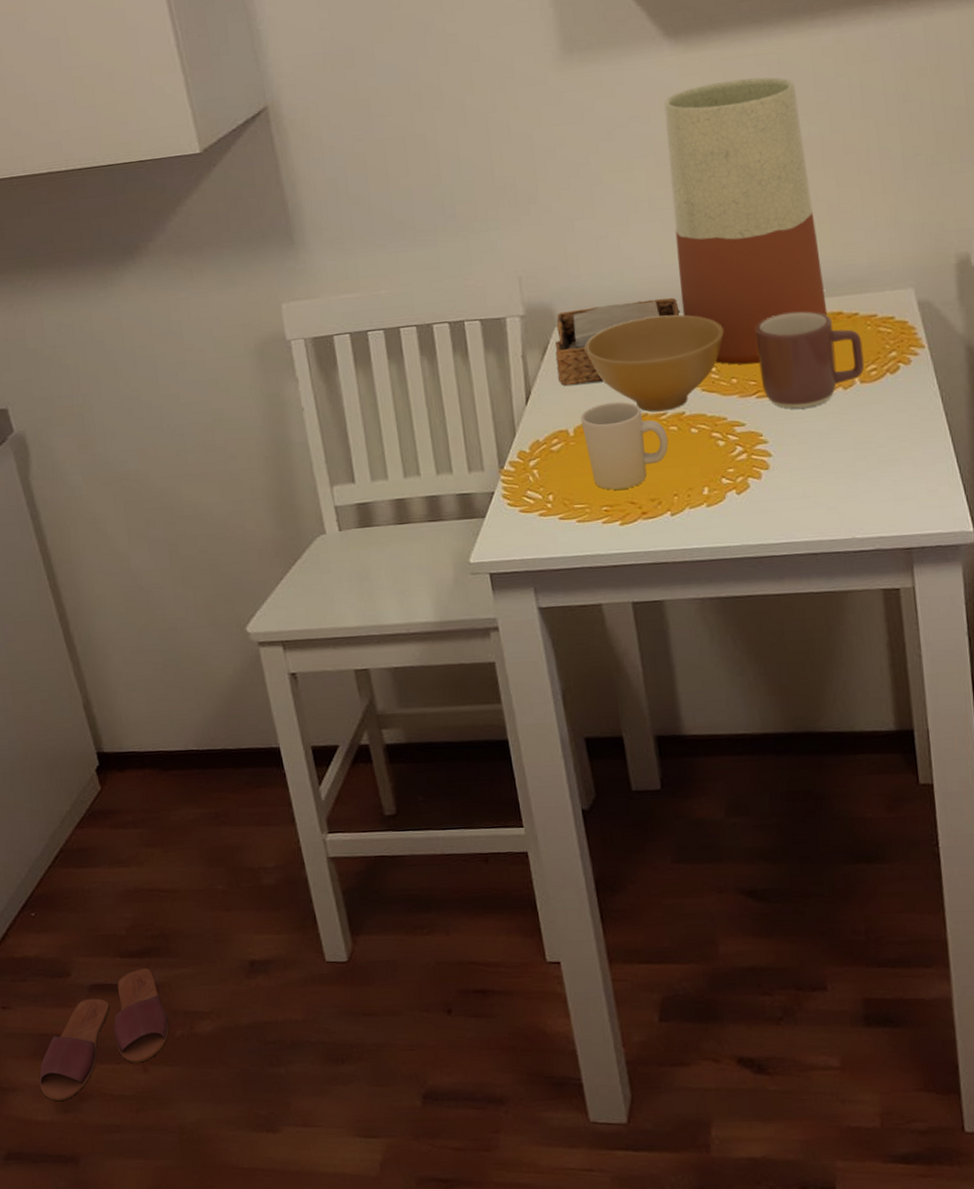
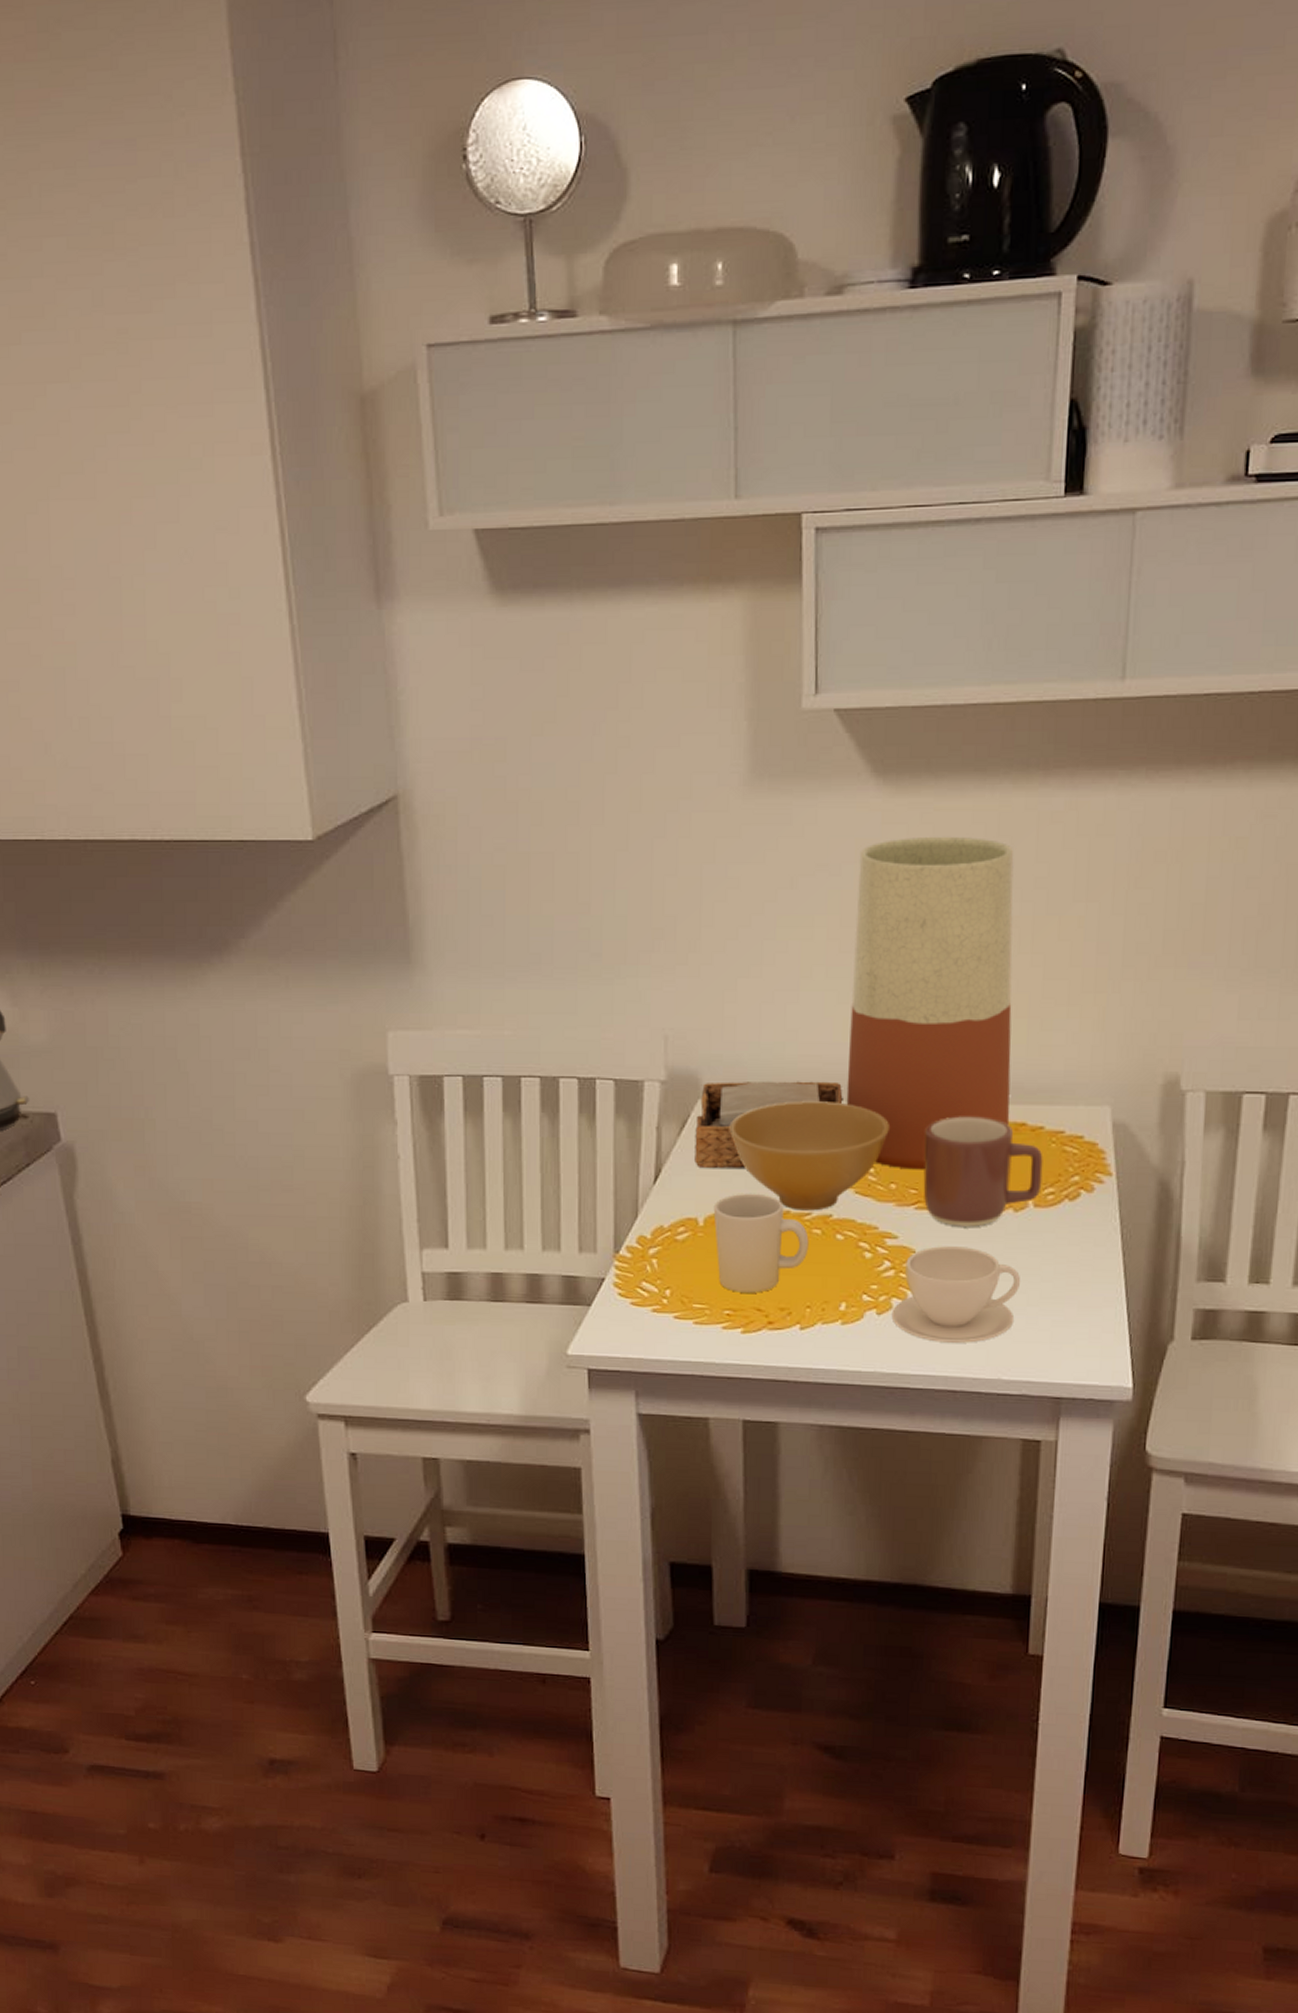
slippers: present [39,968,170,1101] -> none [23,1754,173,1884]
teacup: none [749,425,860,512] -> present [891,1246,1021,1343]

